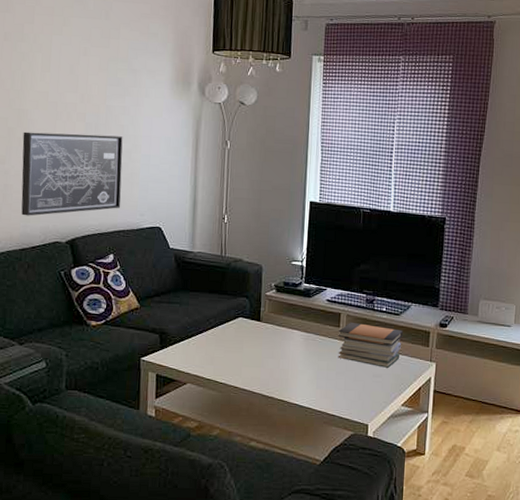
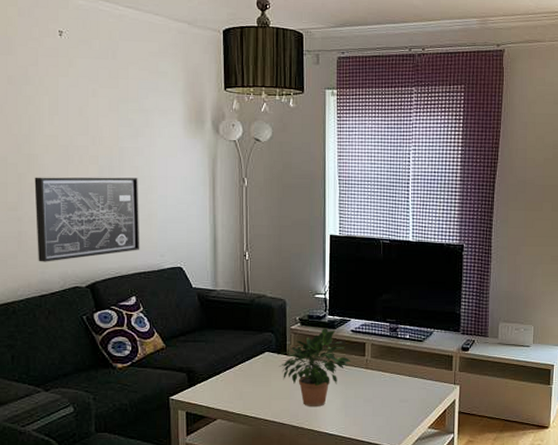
potted plant: none [251,296,326,377] -> present [277,328,352,408]
book stack: present [338,322,403,368] -> none [364,350,427,393]

